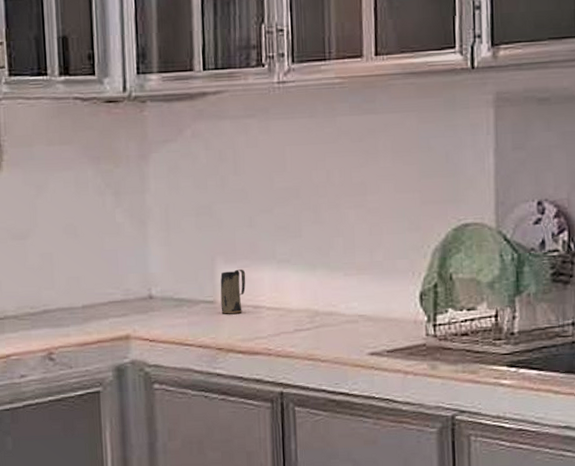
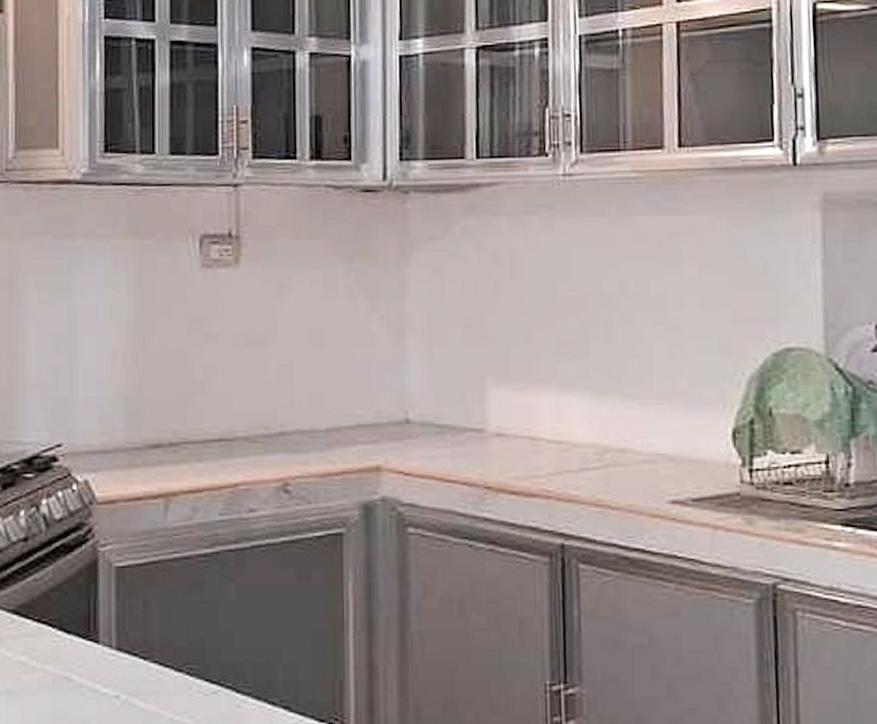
mug: present [220,269,246,314] -> none [490,392,522,446]

